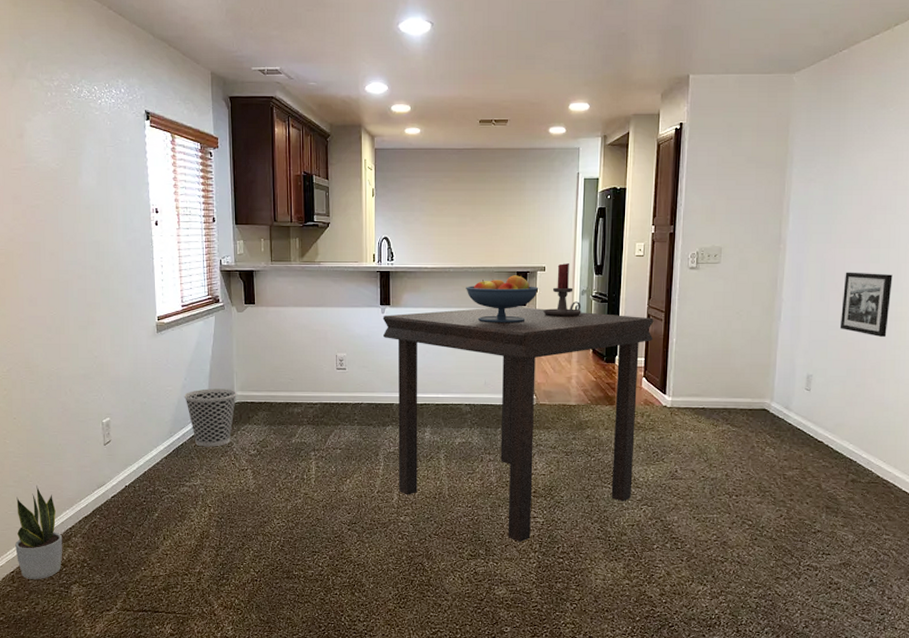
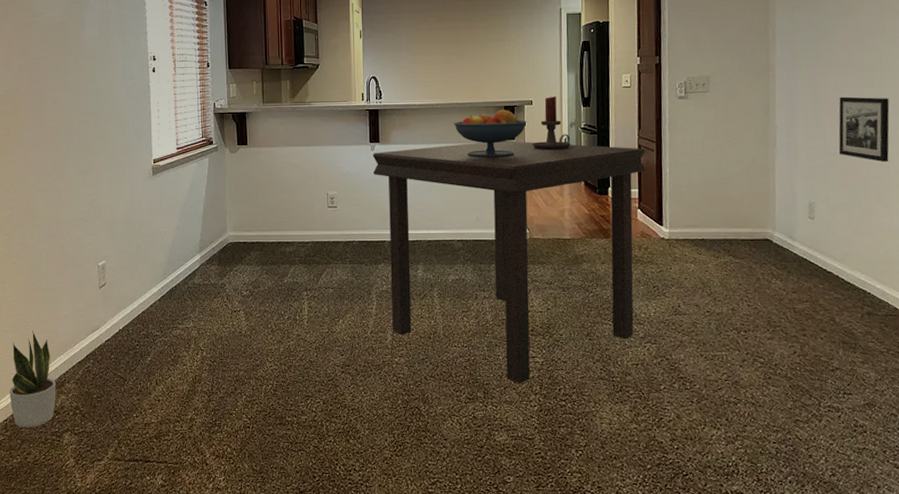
wastebasket: present [183,389,237,447] -> none [177,229,230,288]

